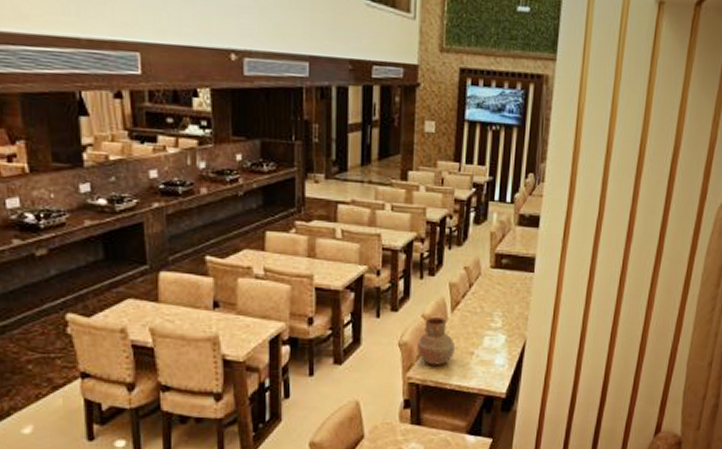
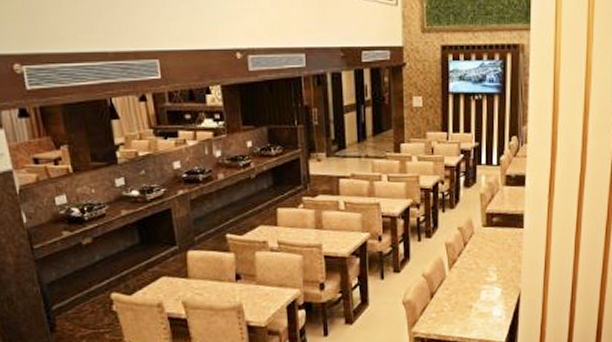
vase: present [417,316,456,365] -> none [420,274,455,320]

